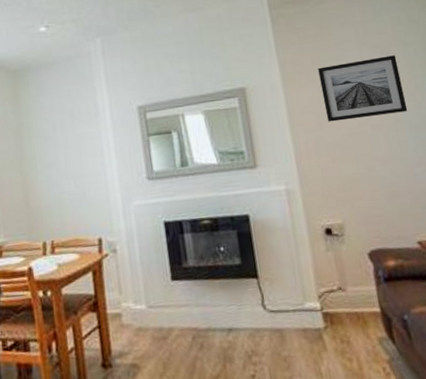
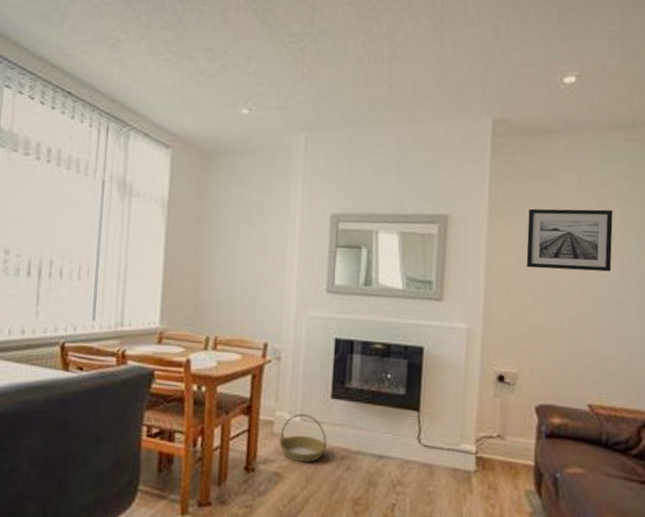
basket: none [129,300,177,350] -> present [279,413,327,463]

